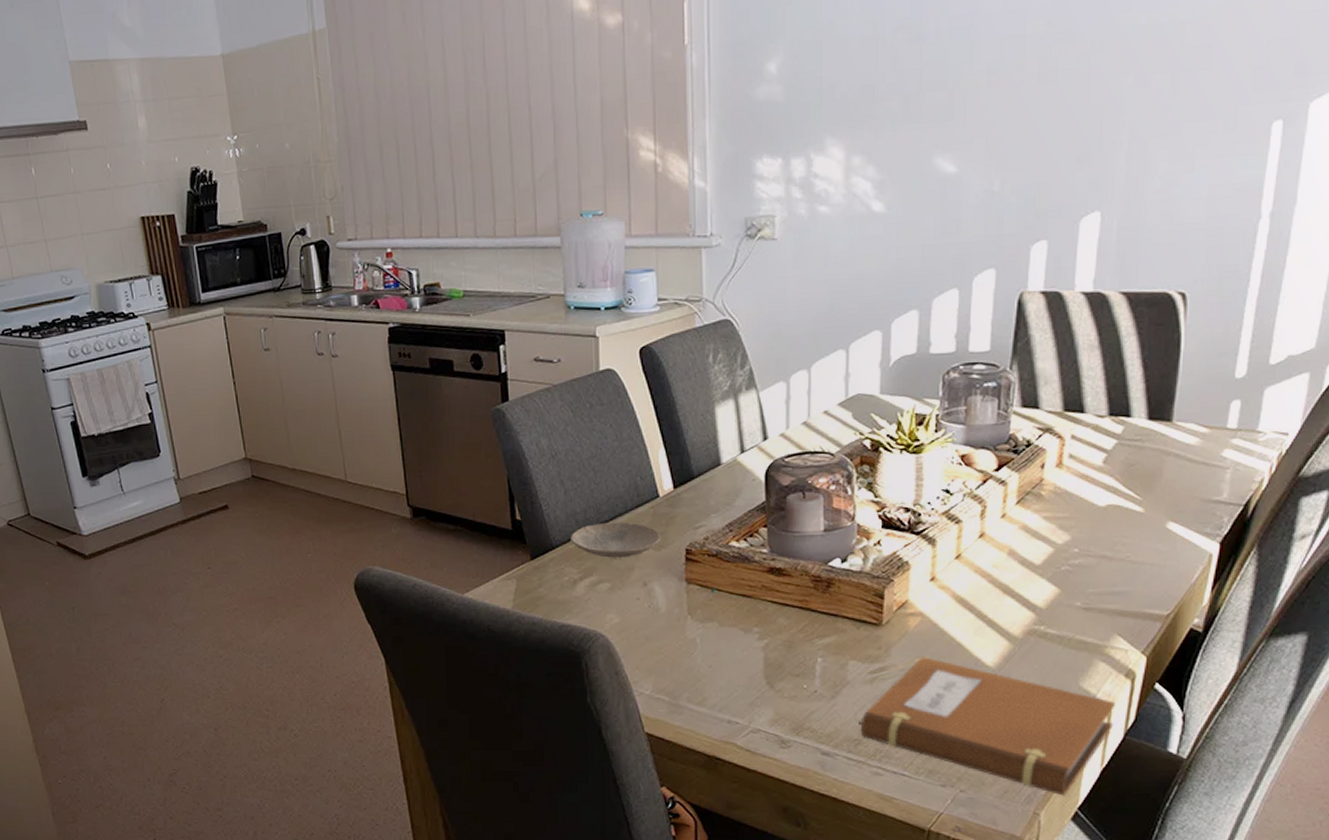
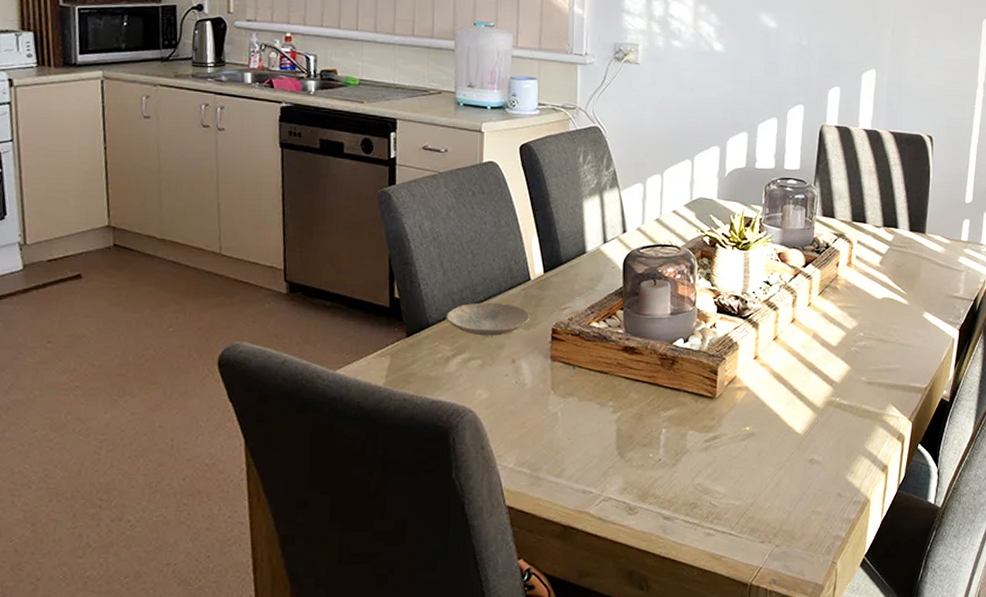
notebook: present [859,656,1115,796] -> none [695,425,891,545]

